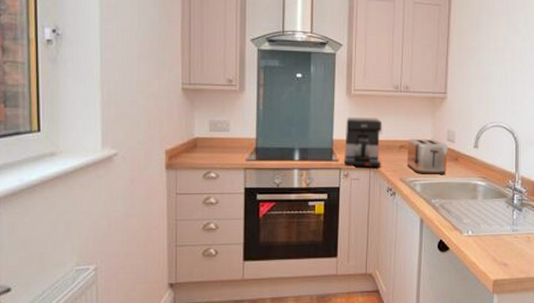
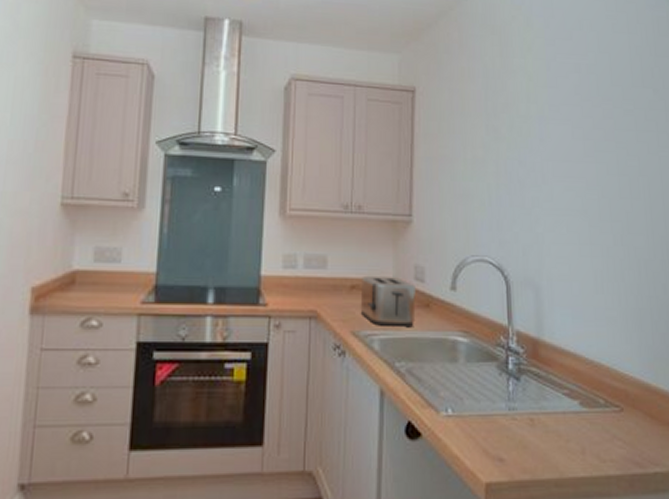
coffee maker: present [344,116,382,168] -> none [275,244,327,316]

